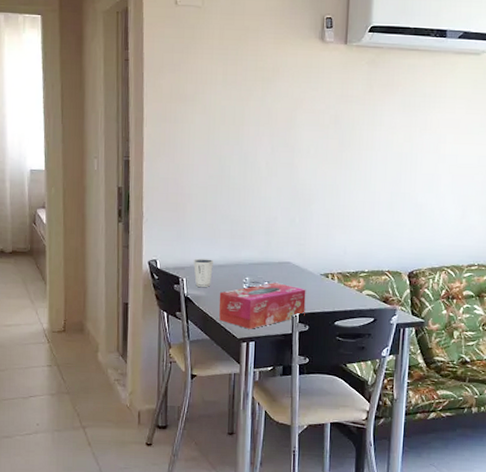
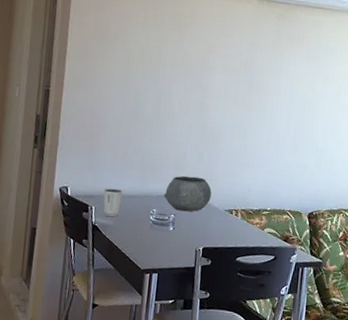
tissue box: present [219,283,306,329] -> none [124,216,211,261]
bowl: none [256,241,306,278] -> present [164,175,212,212]

